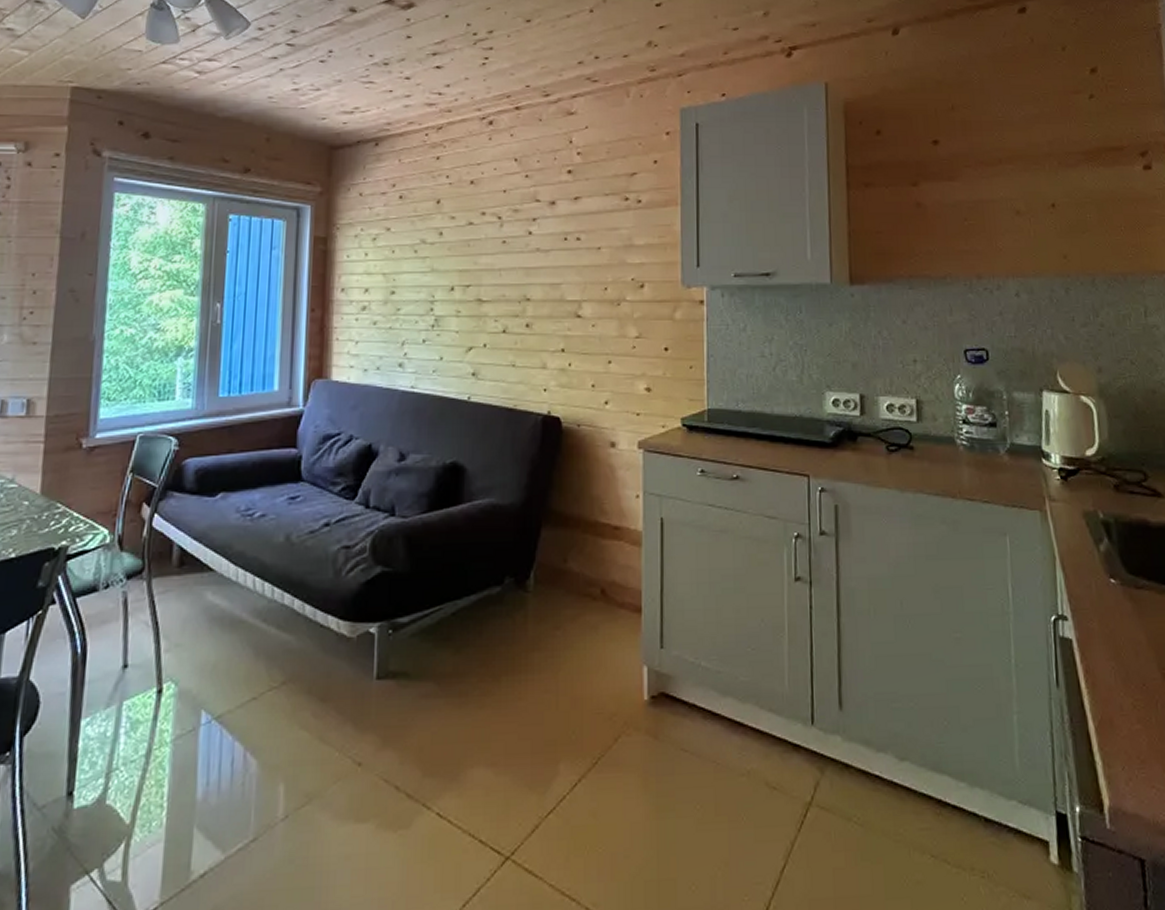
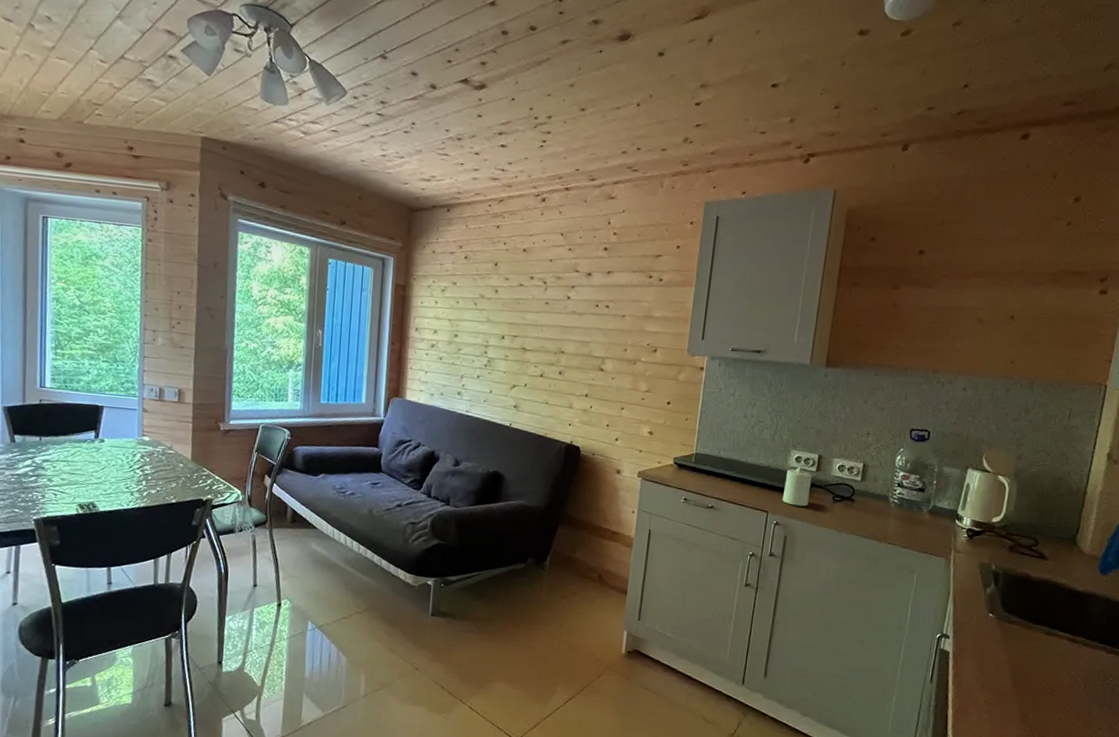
candle: none [824,412,858,464] -> present [783,467,813,507]

